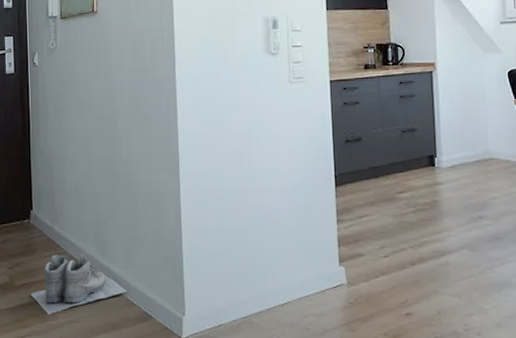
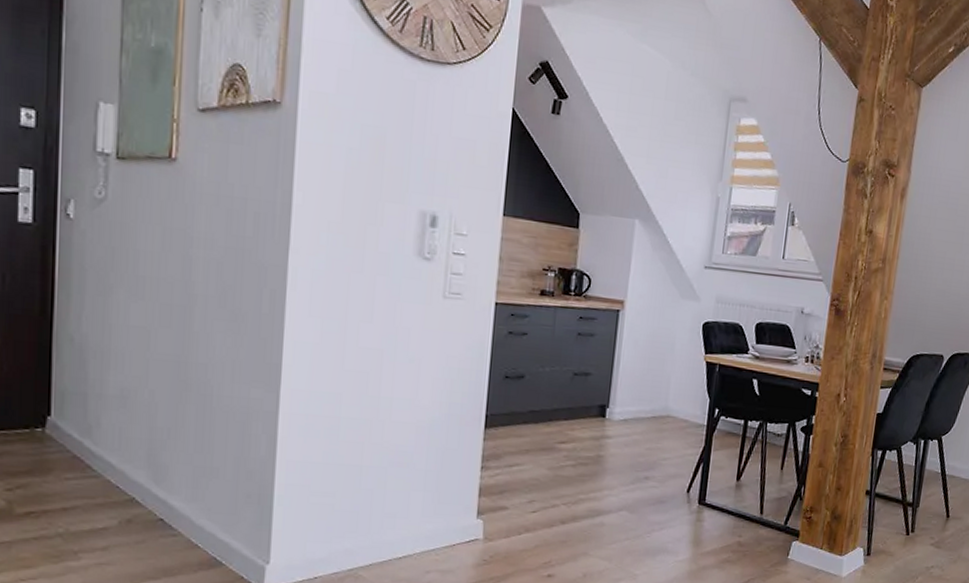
boots: present [30,252,127,314] -> none [39,477,190,553]

